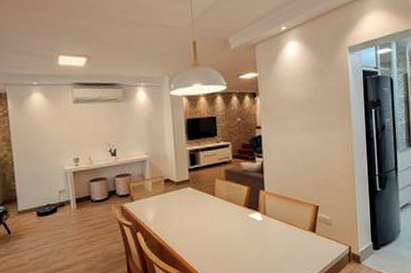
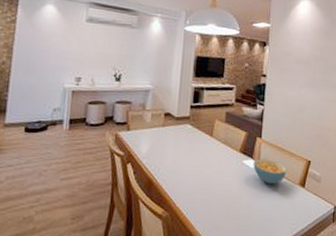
cereal bowl: none [260,209,295,234] -> present [253,158,287,185]

